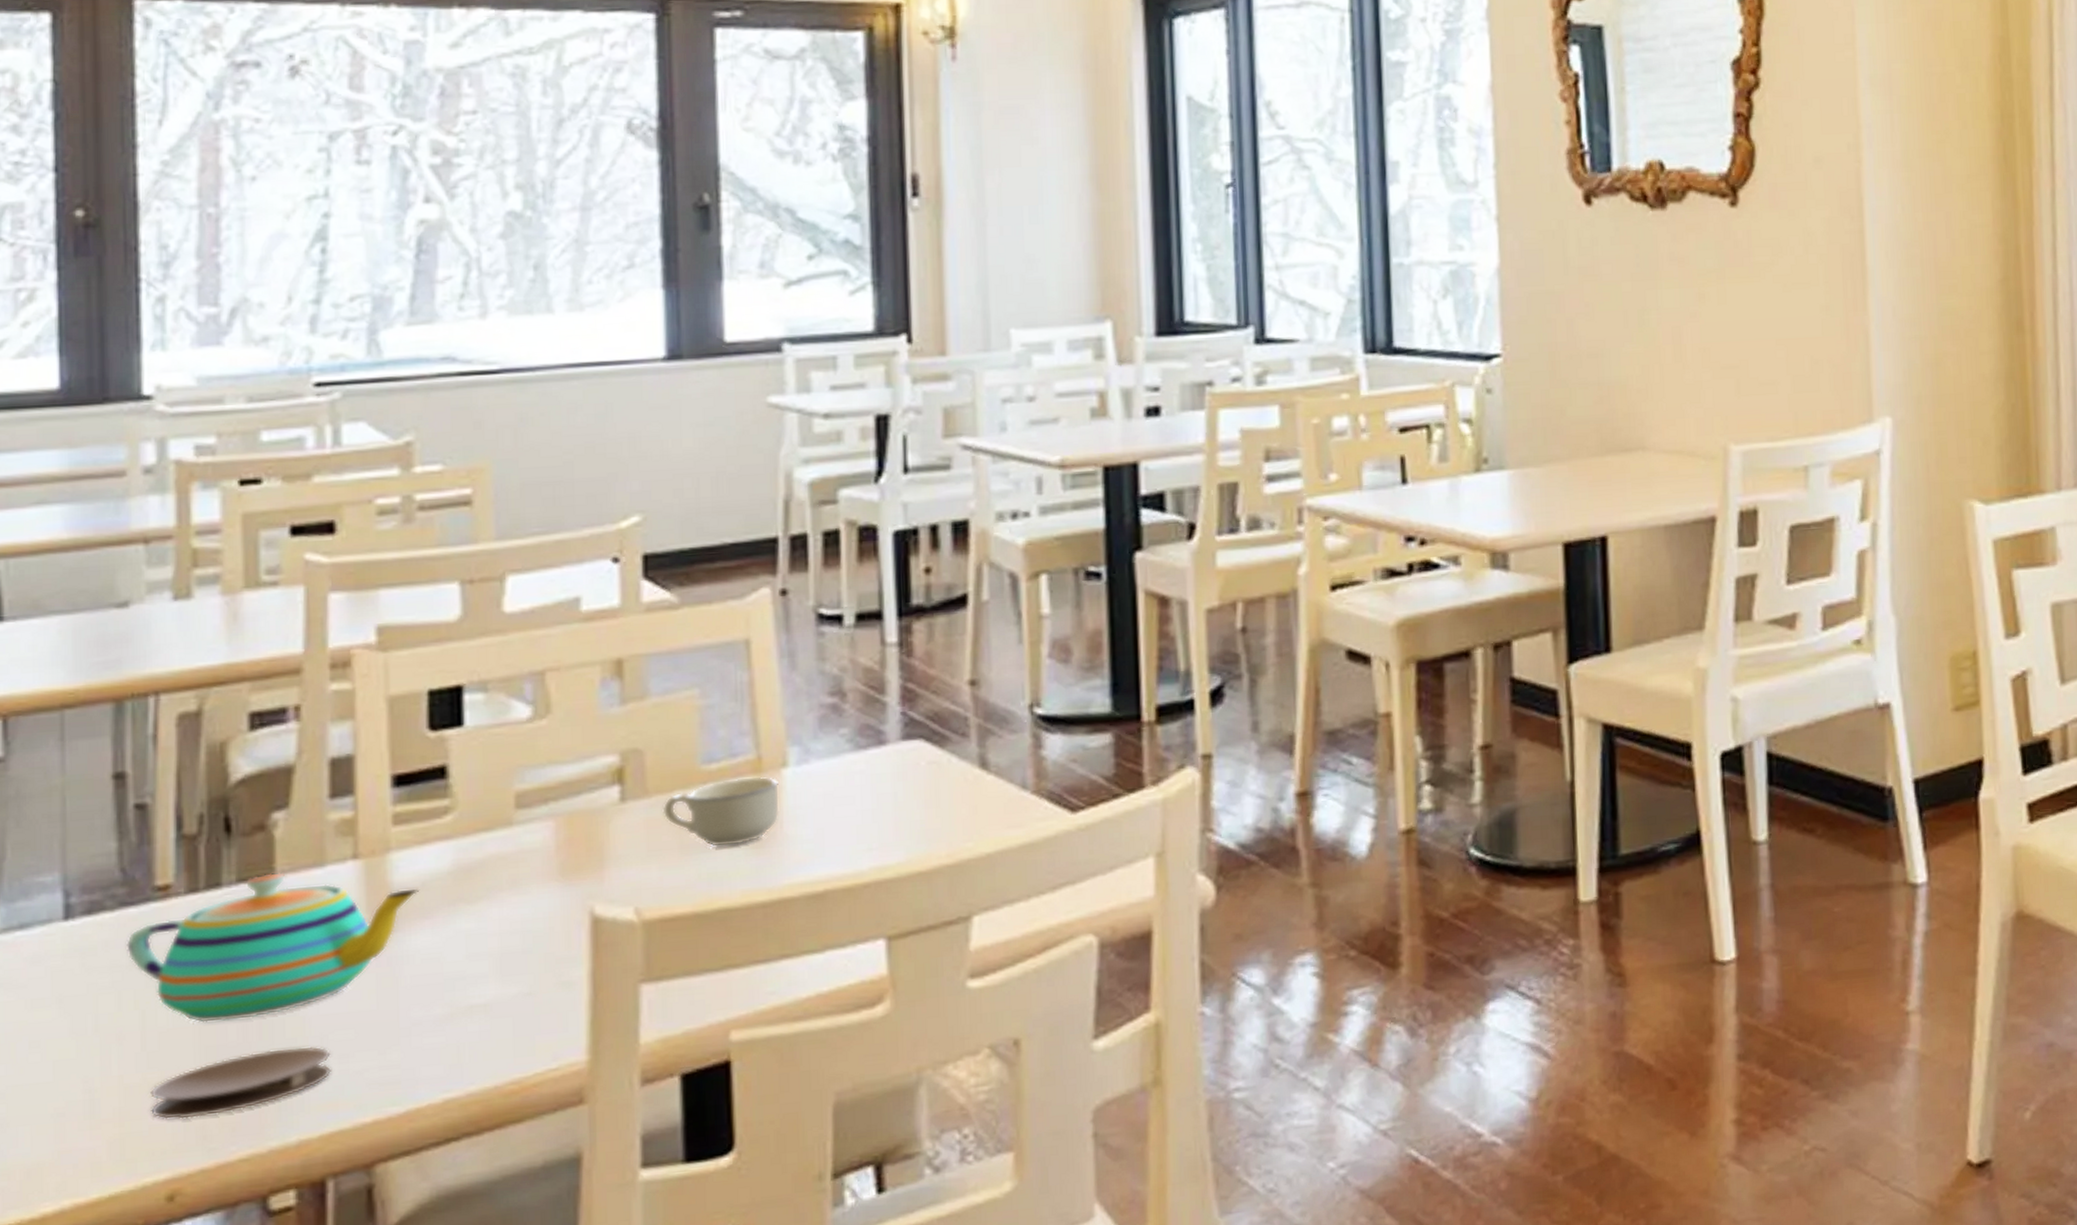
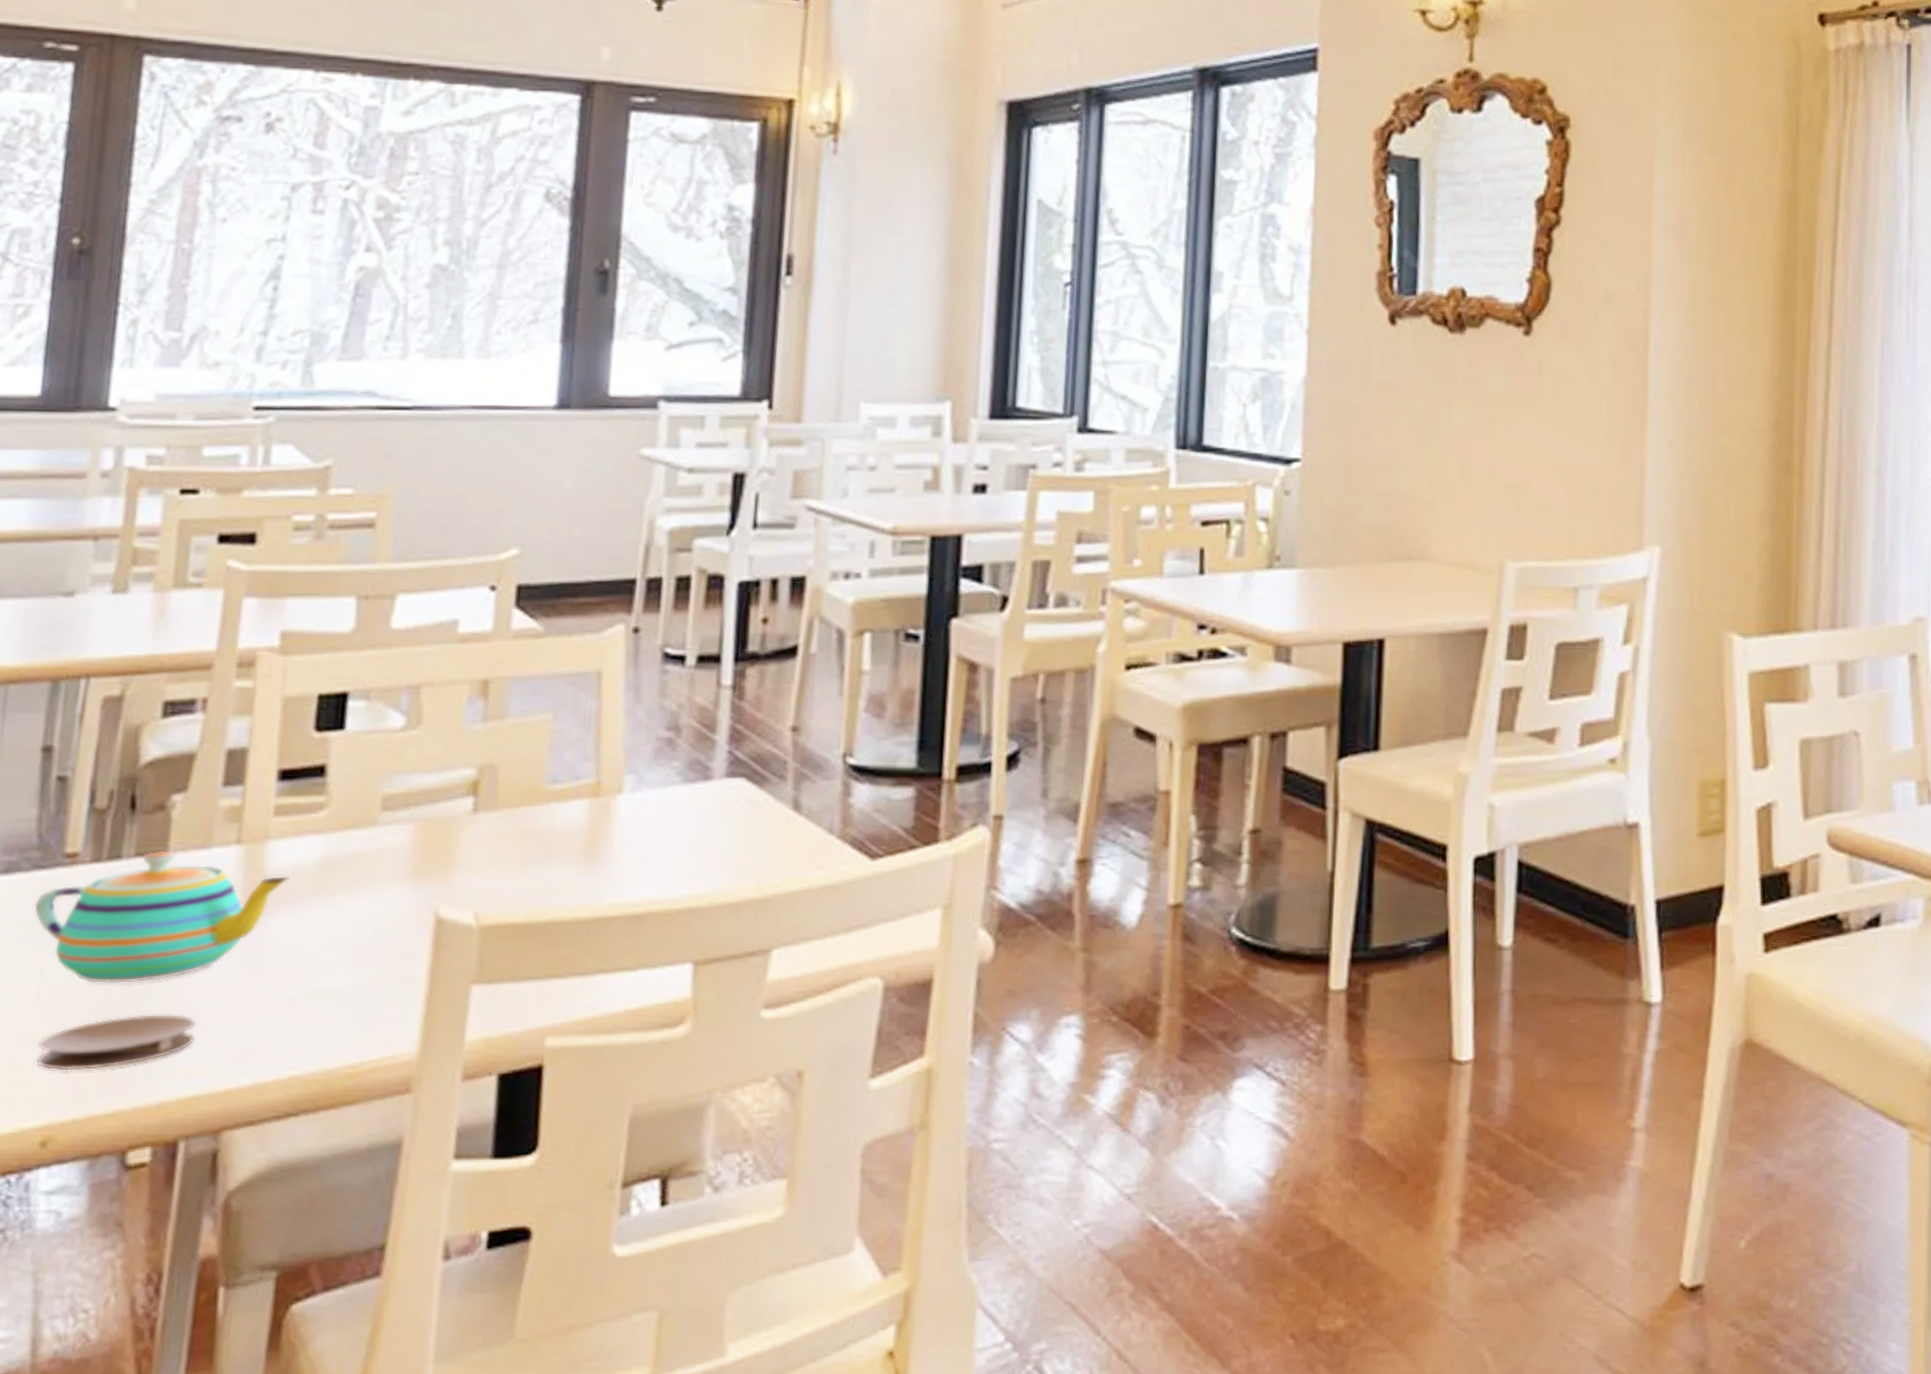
cup: present [662,776,780,848] -> none [508,800,614,863]

